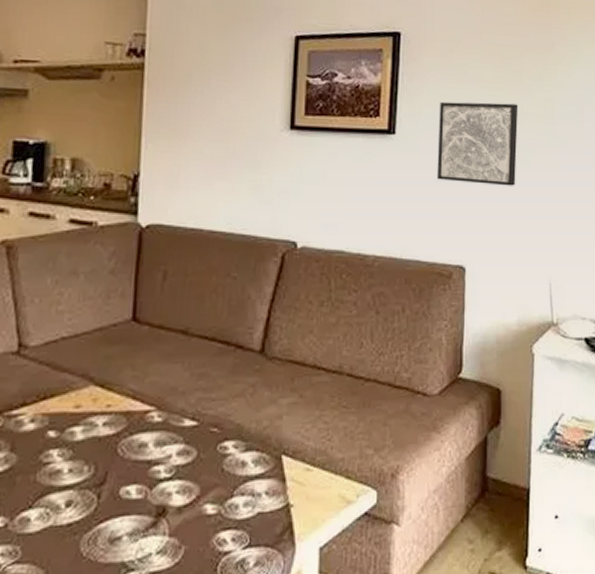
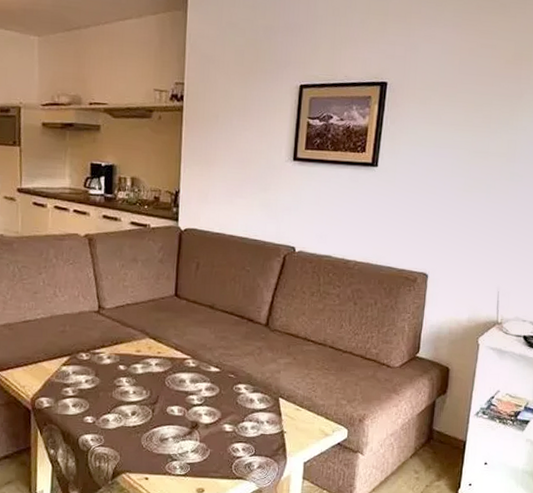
wall art: present [437,101,519,186] -> none [410,141,485,212]

